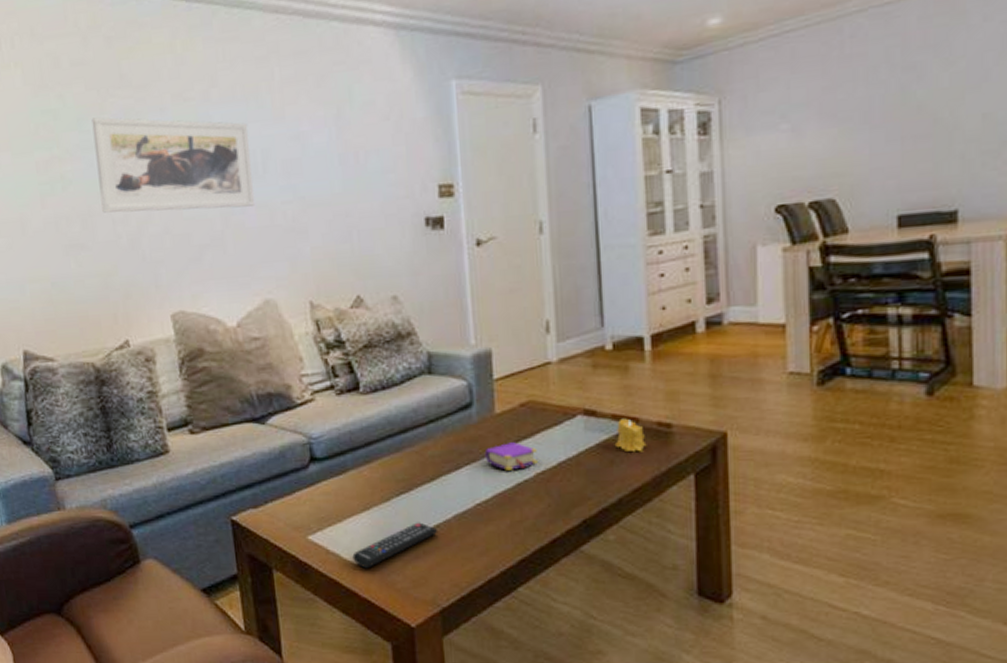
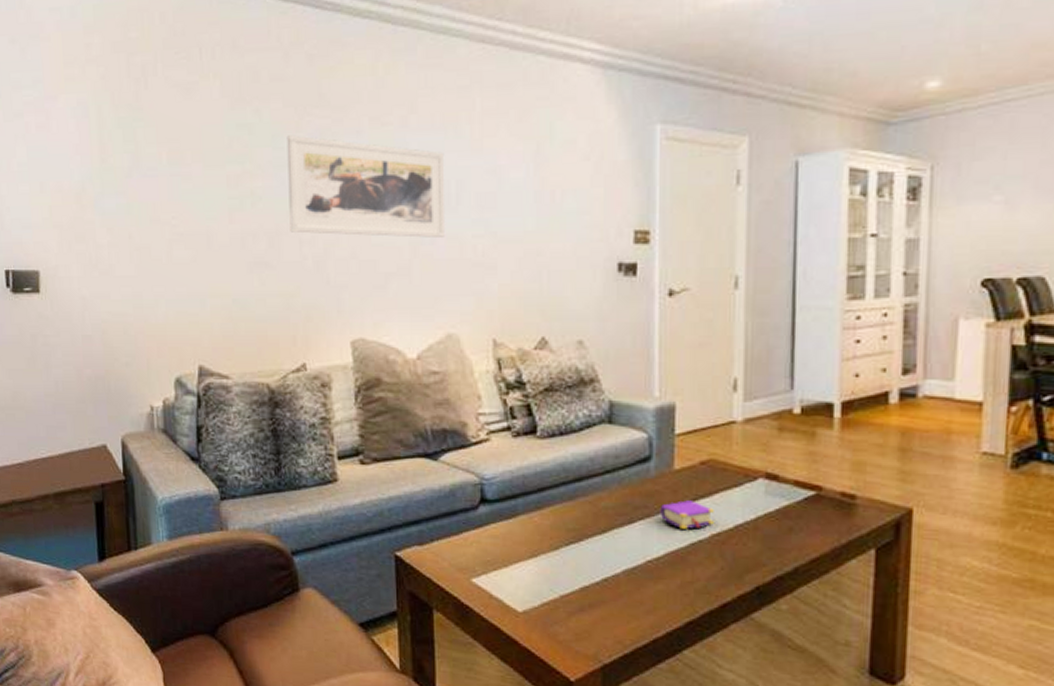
remote control: present [352,522,439,569] -> none [516,574,606,617]
candle: present [614,418,647,453] -> none [794,485,828,522]

